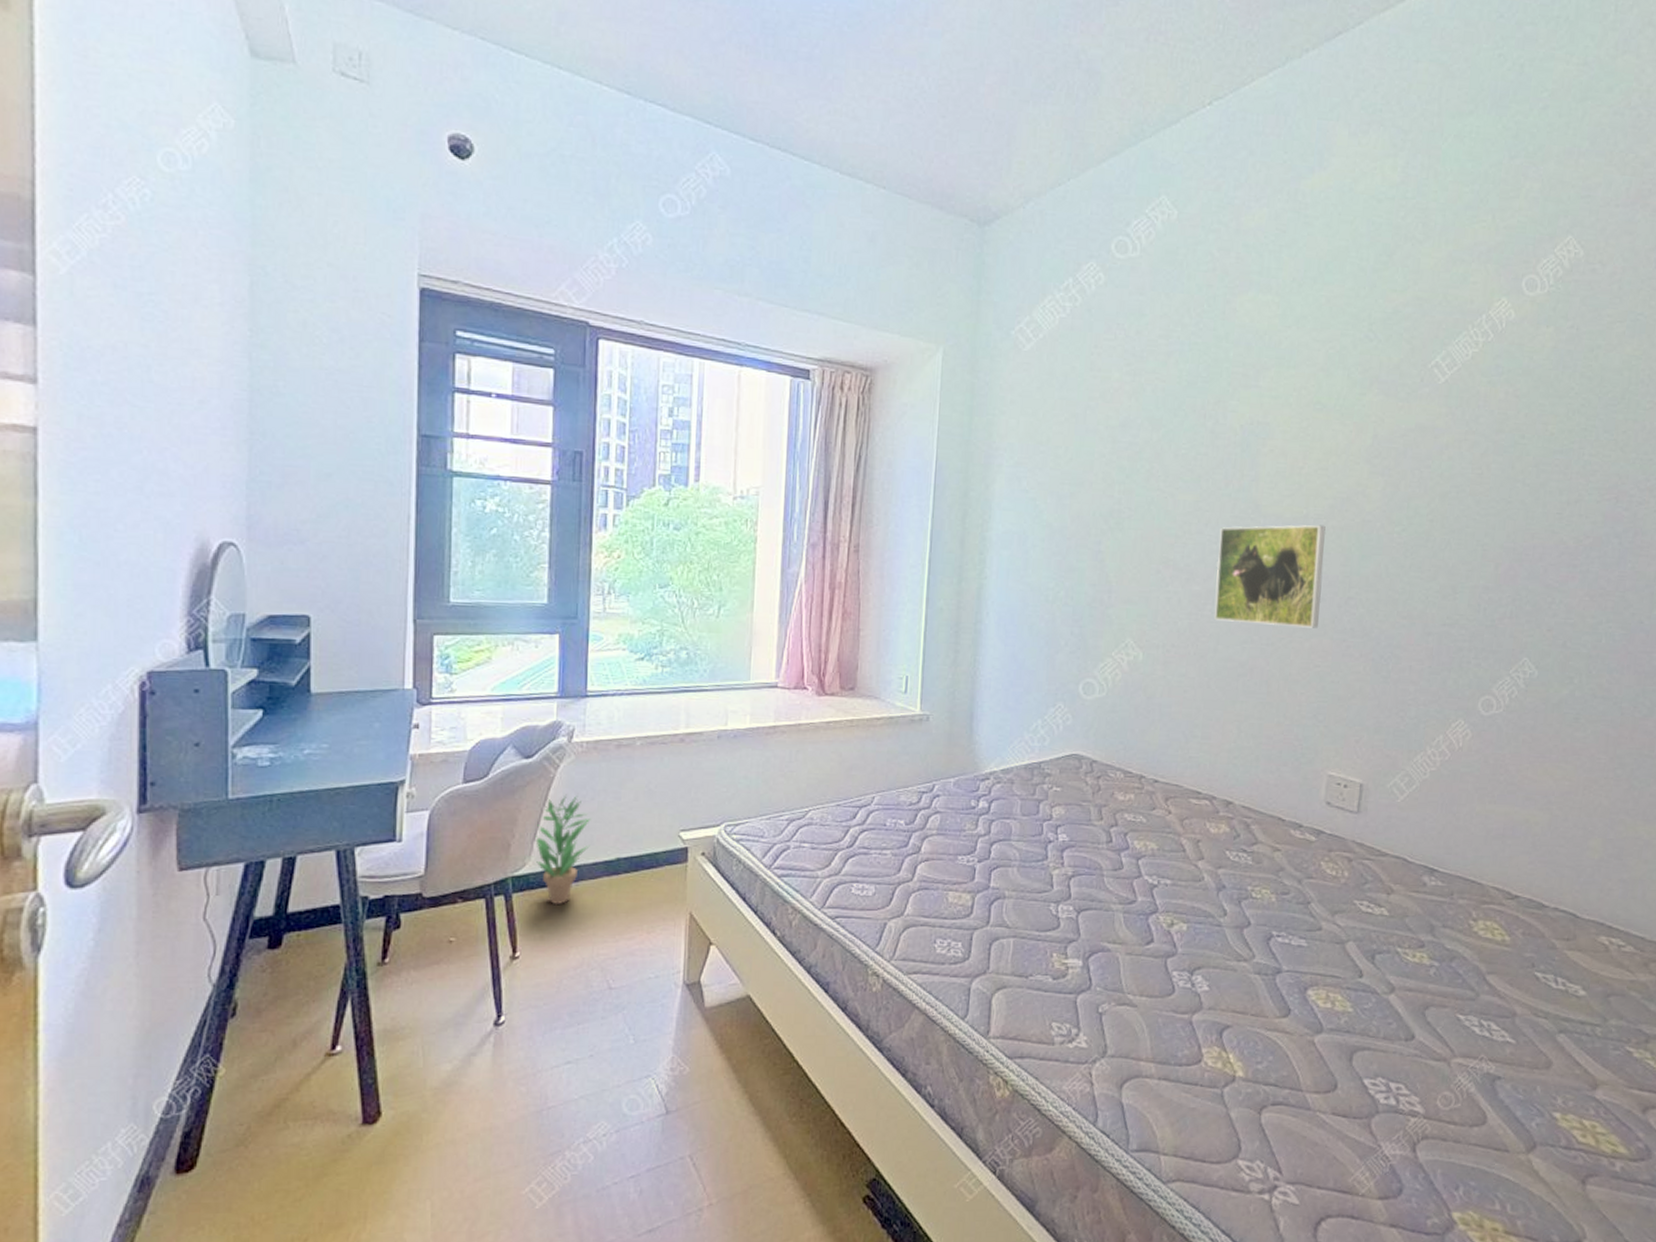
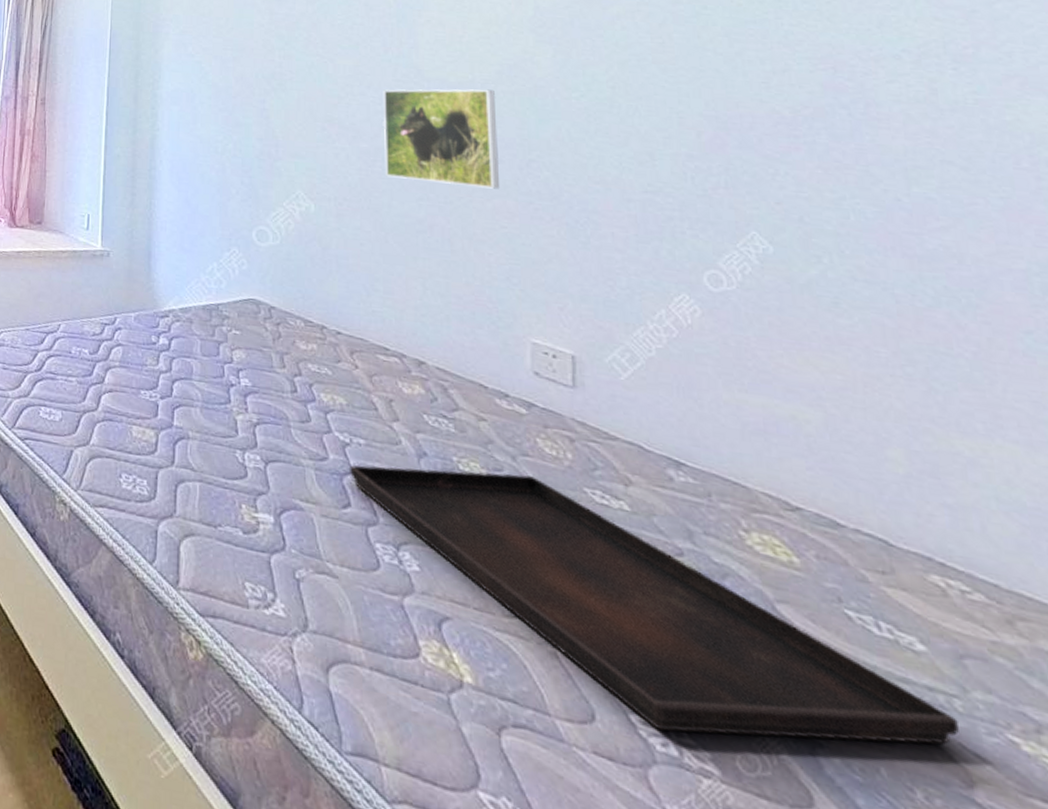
serving tray: none [1154,894,1596,1088] -> present [348,465,959,745]

